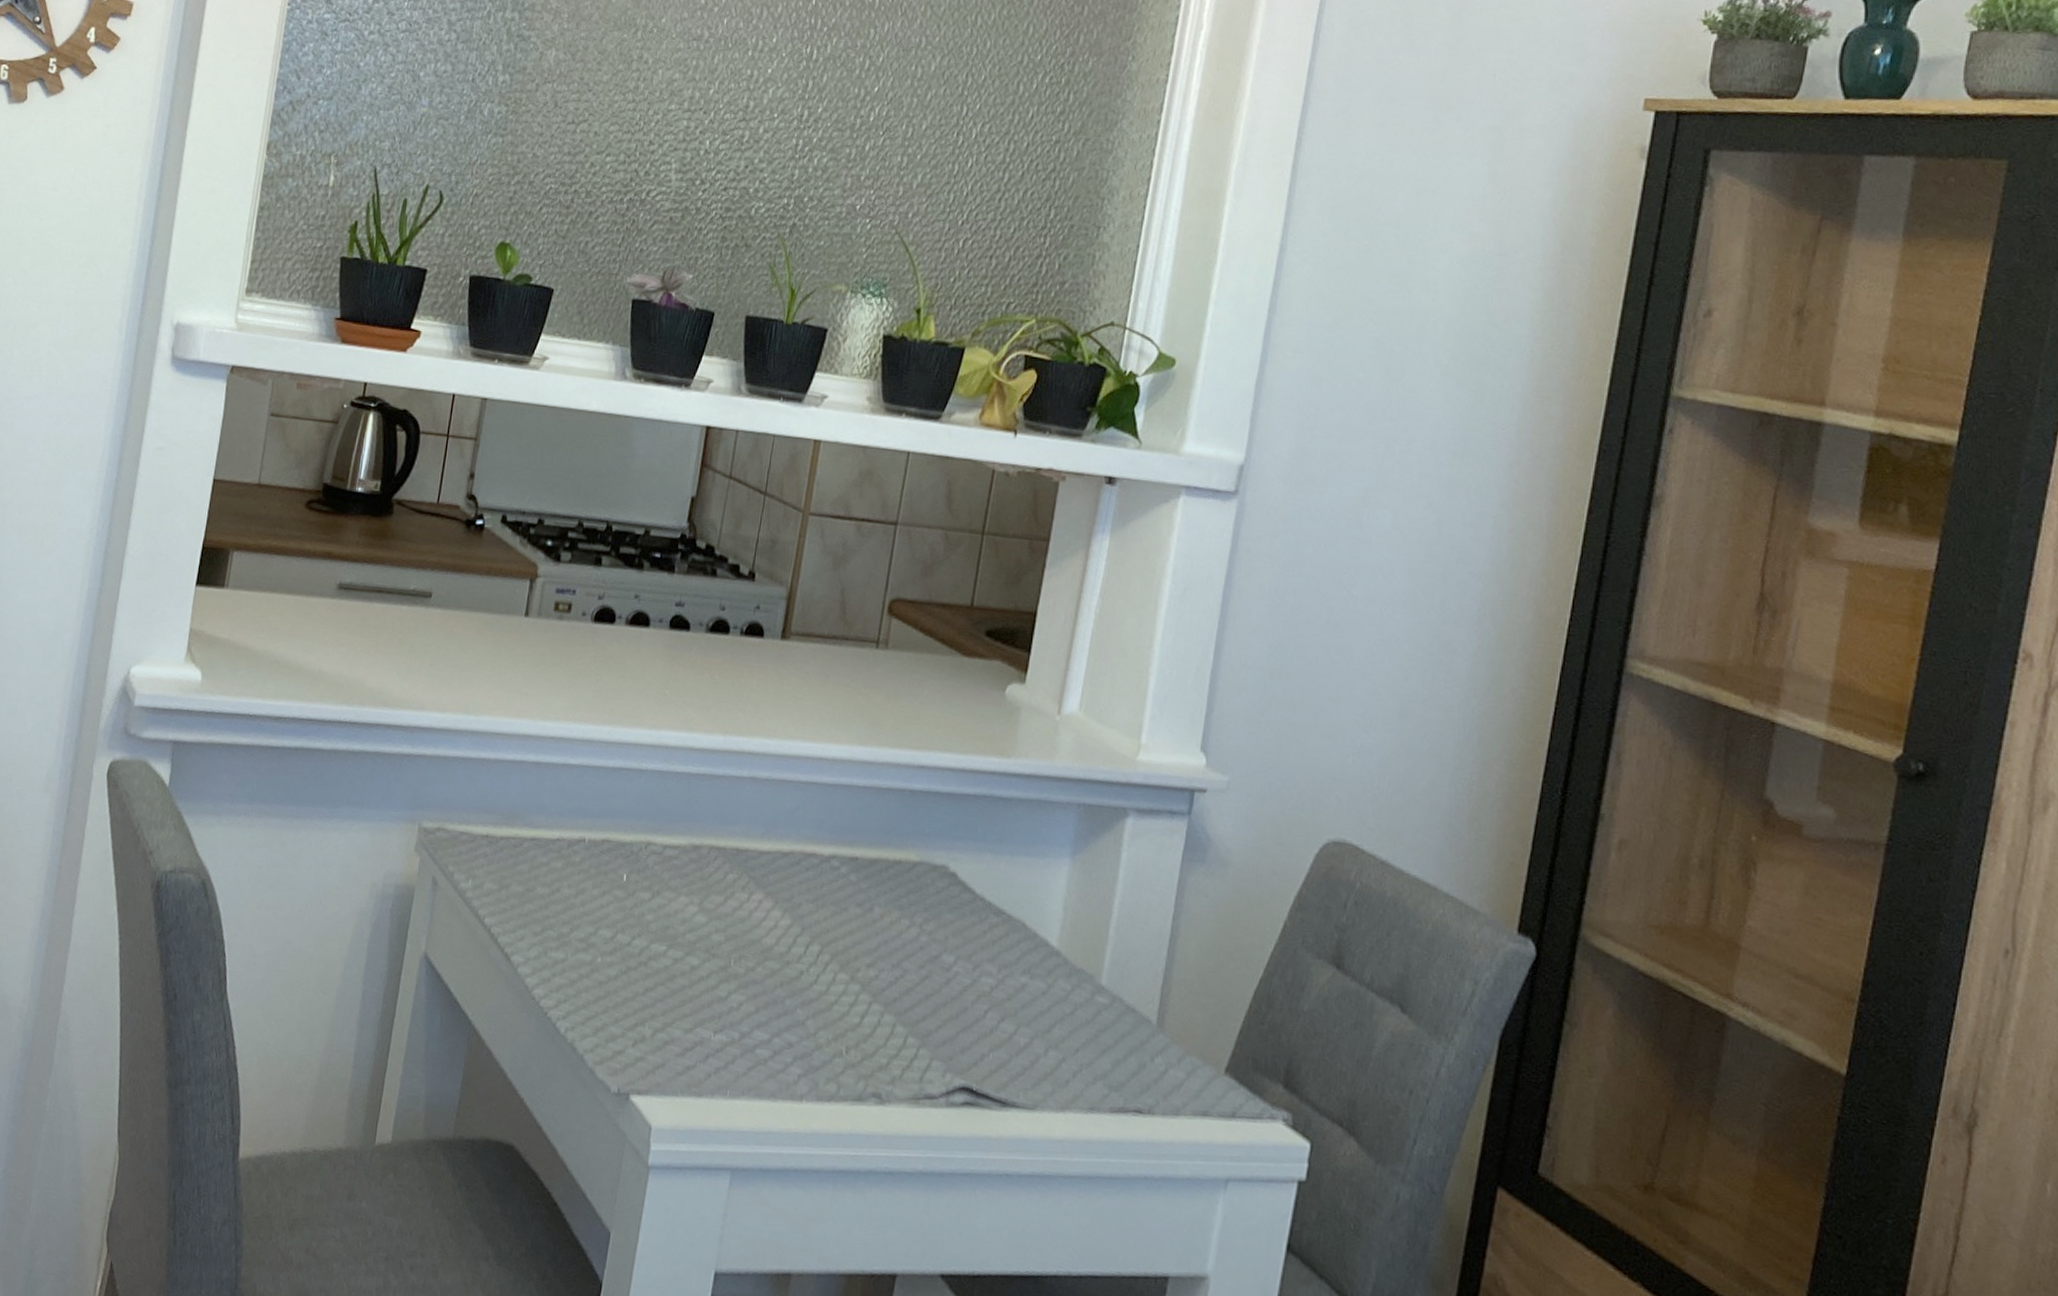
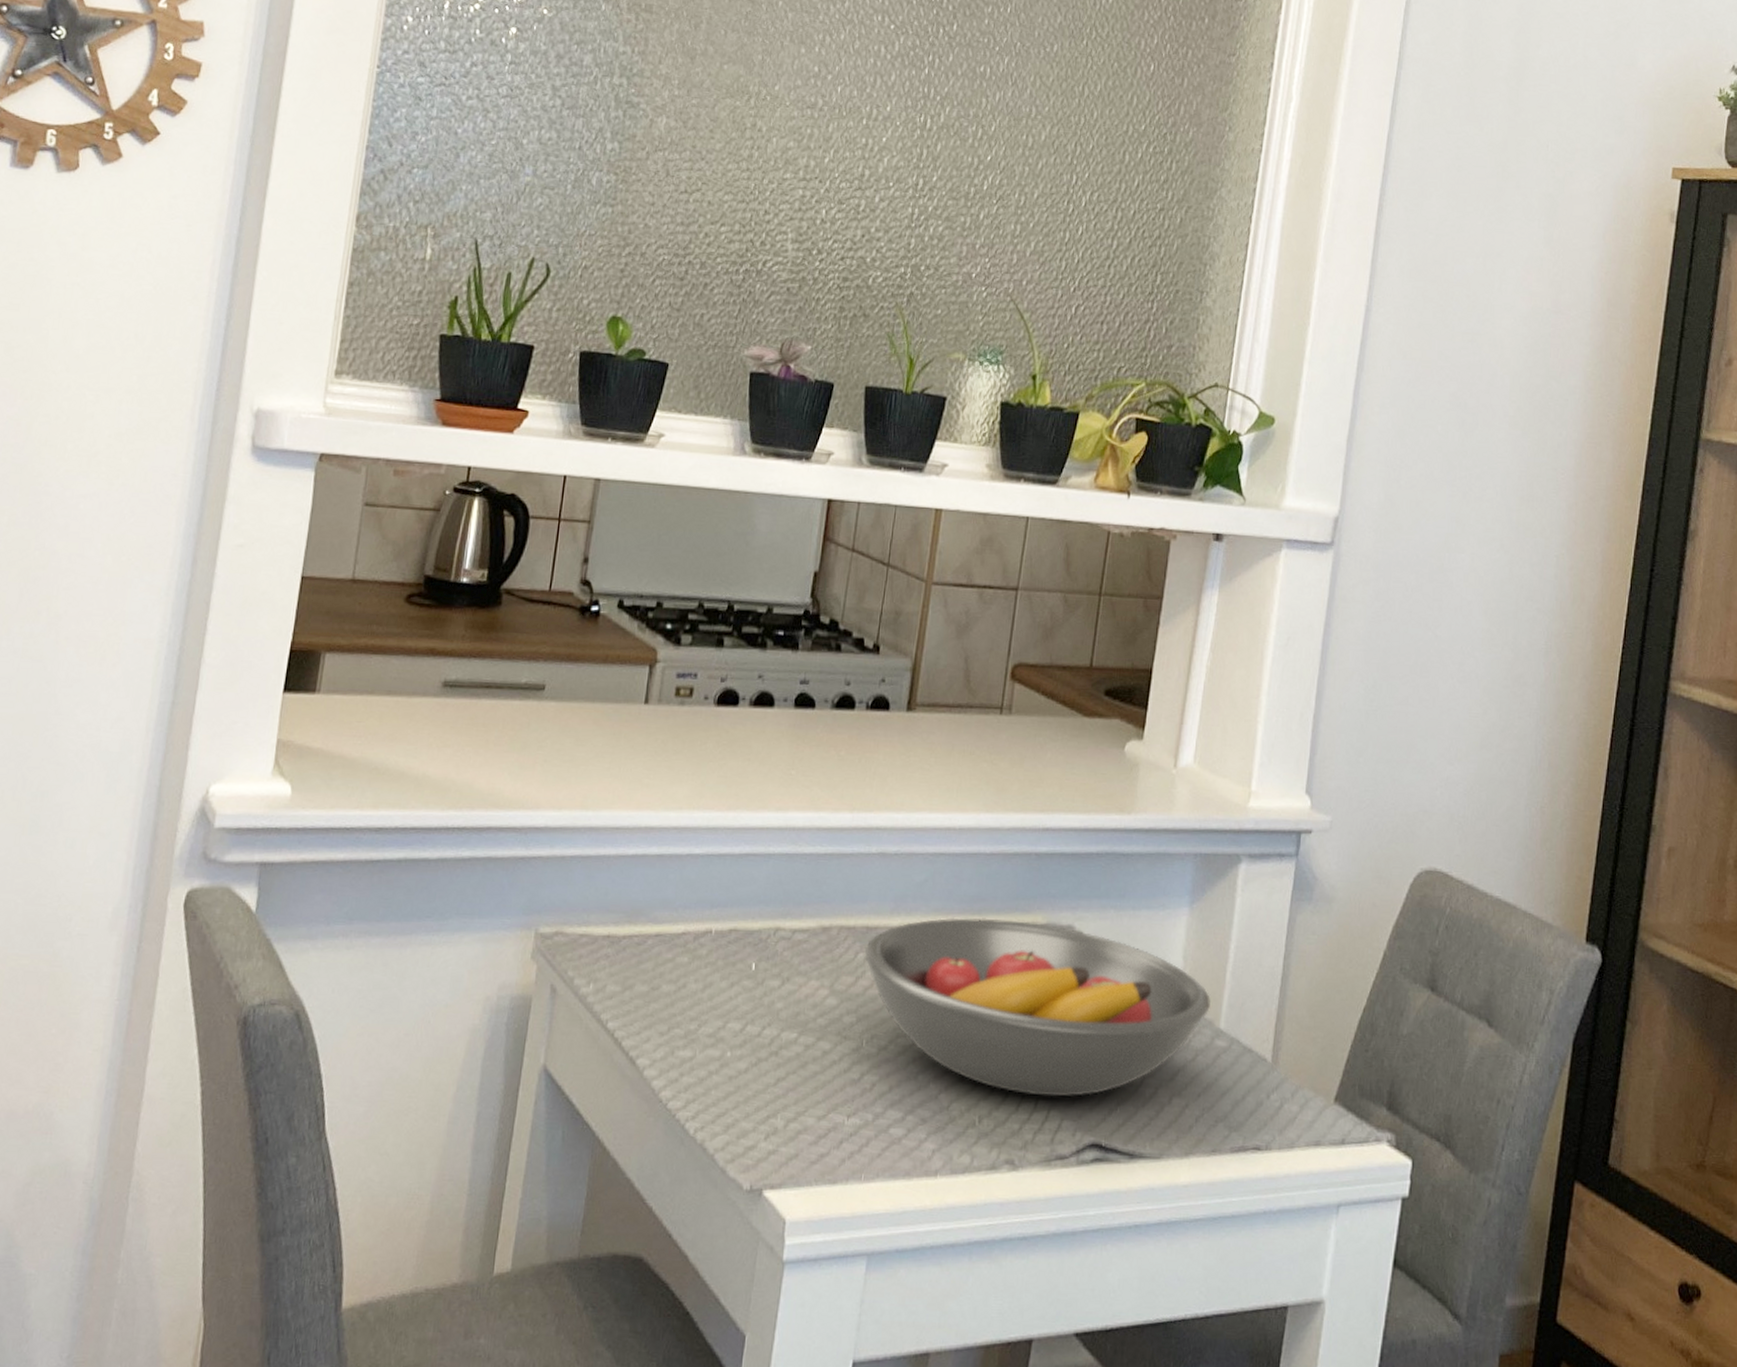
fruit bowl: none [734,847,1092,1038] -> present [864,917,1210,1097]

